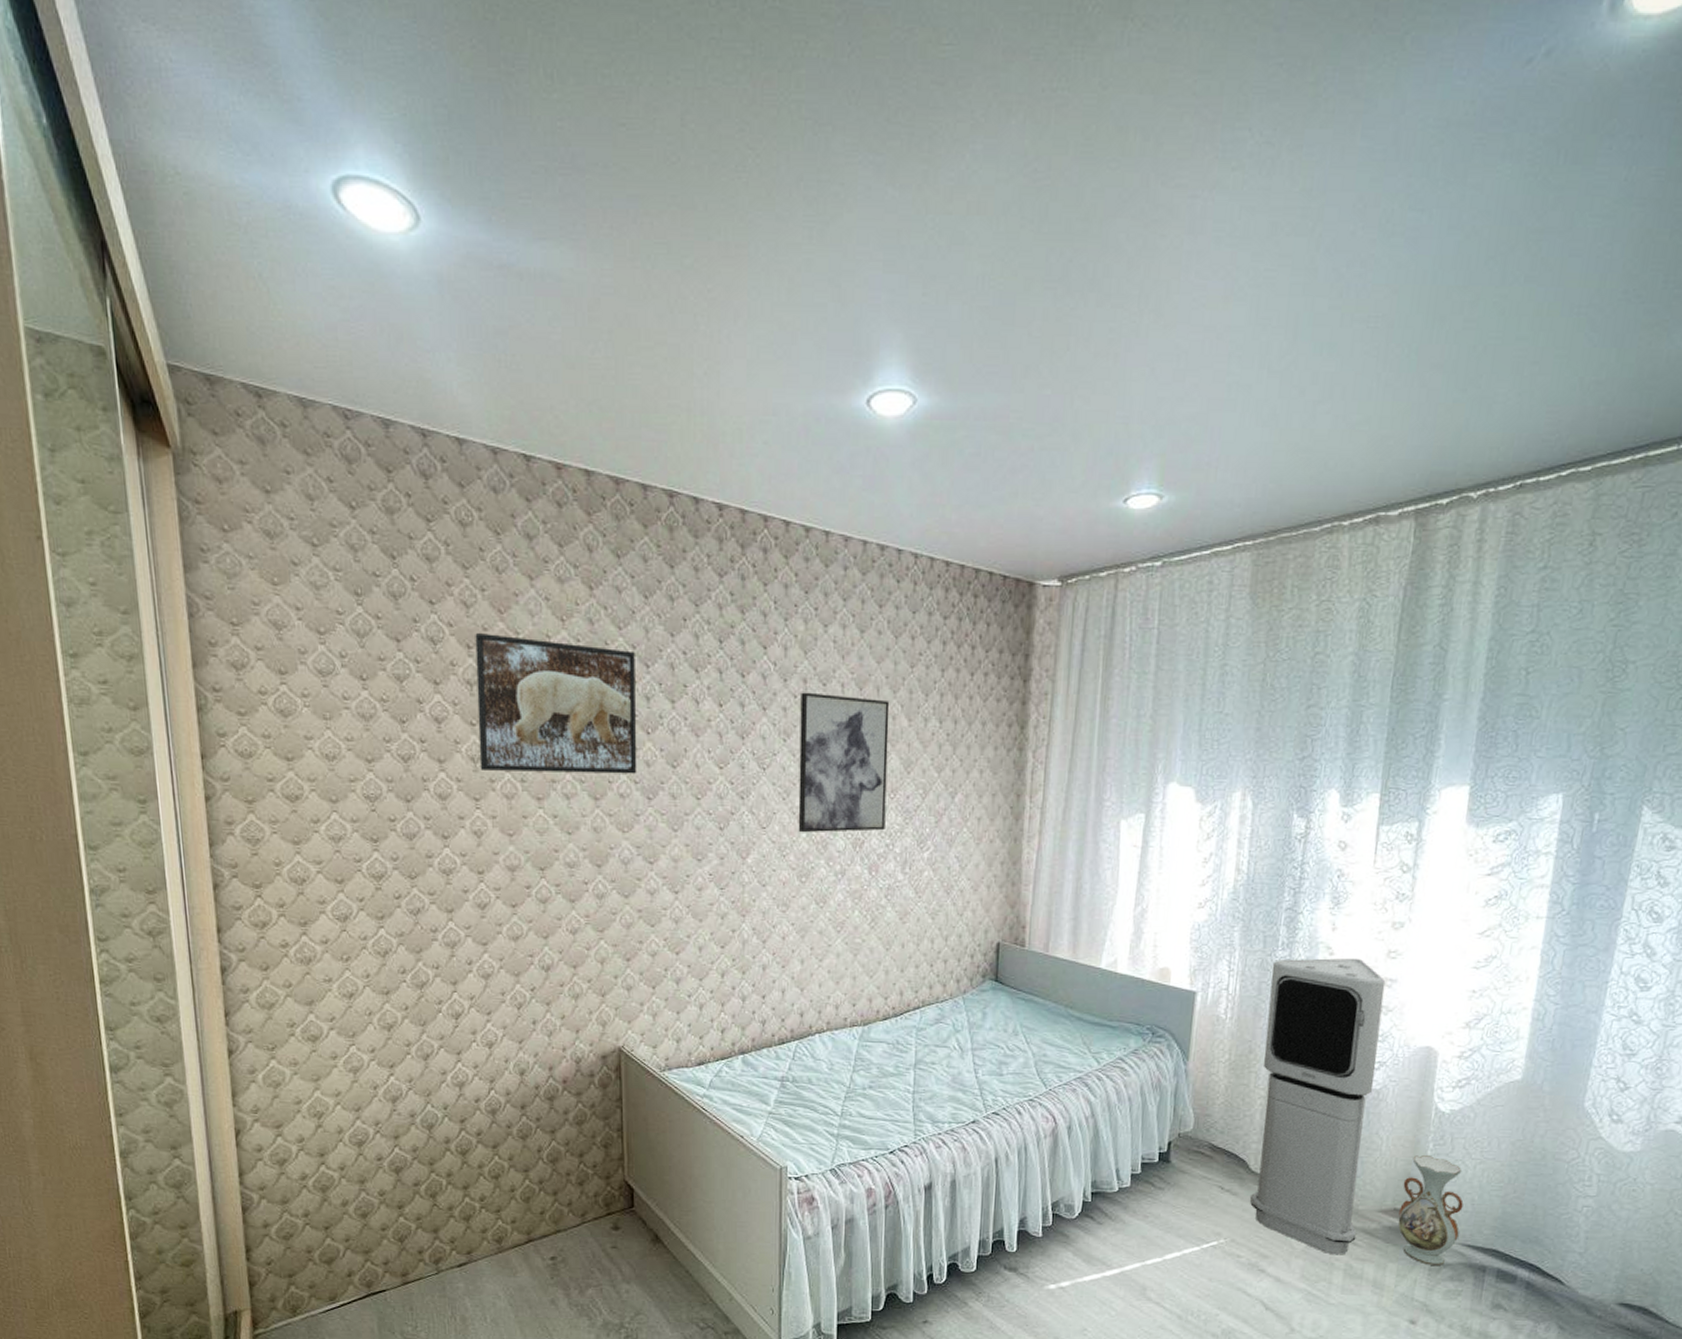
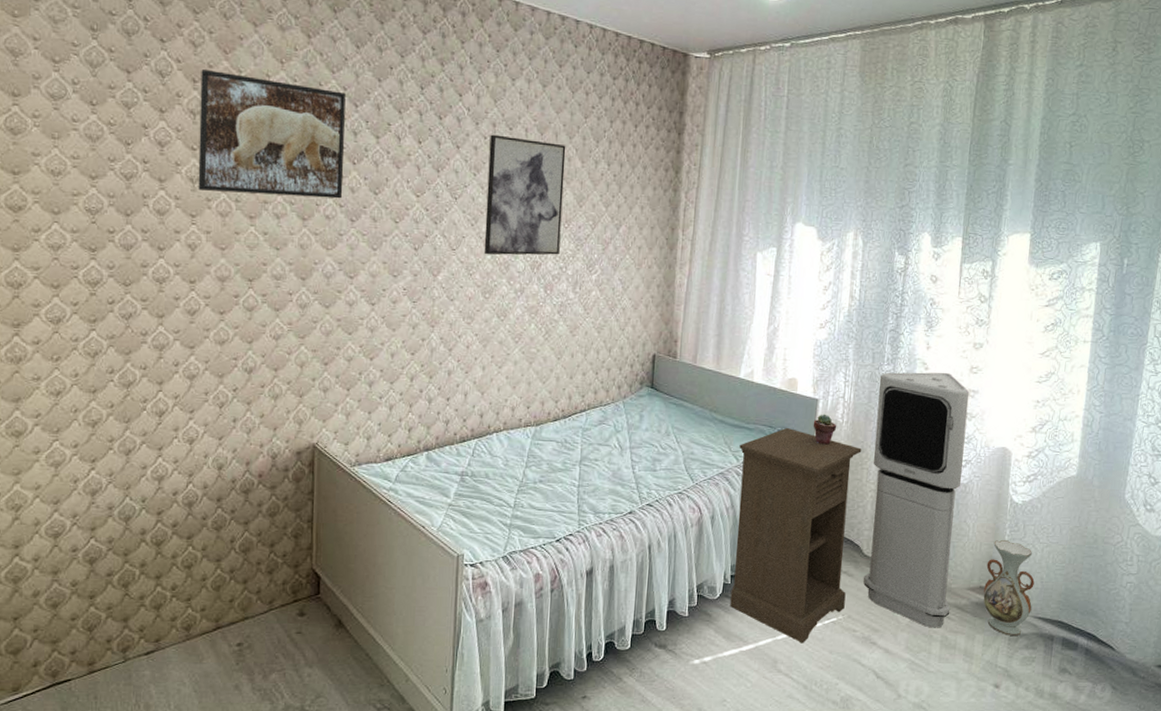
nightstand: none [1090,1026,1249,1269] -> present [730,428,862,644]
potted succulent: none [1189,1009,1219,1045] -> present [813,414,837,445]

